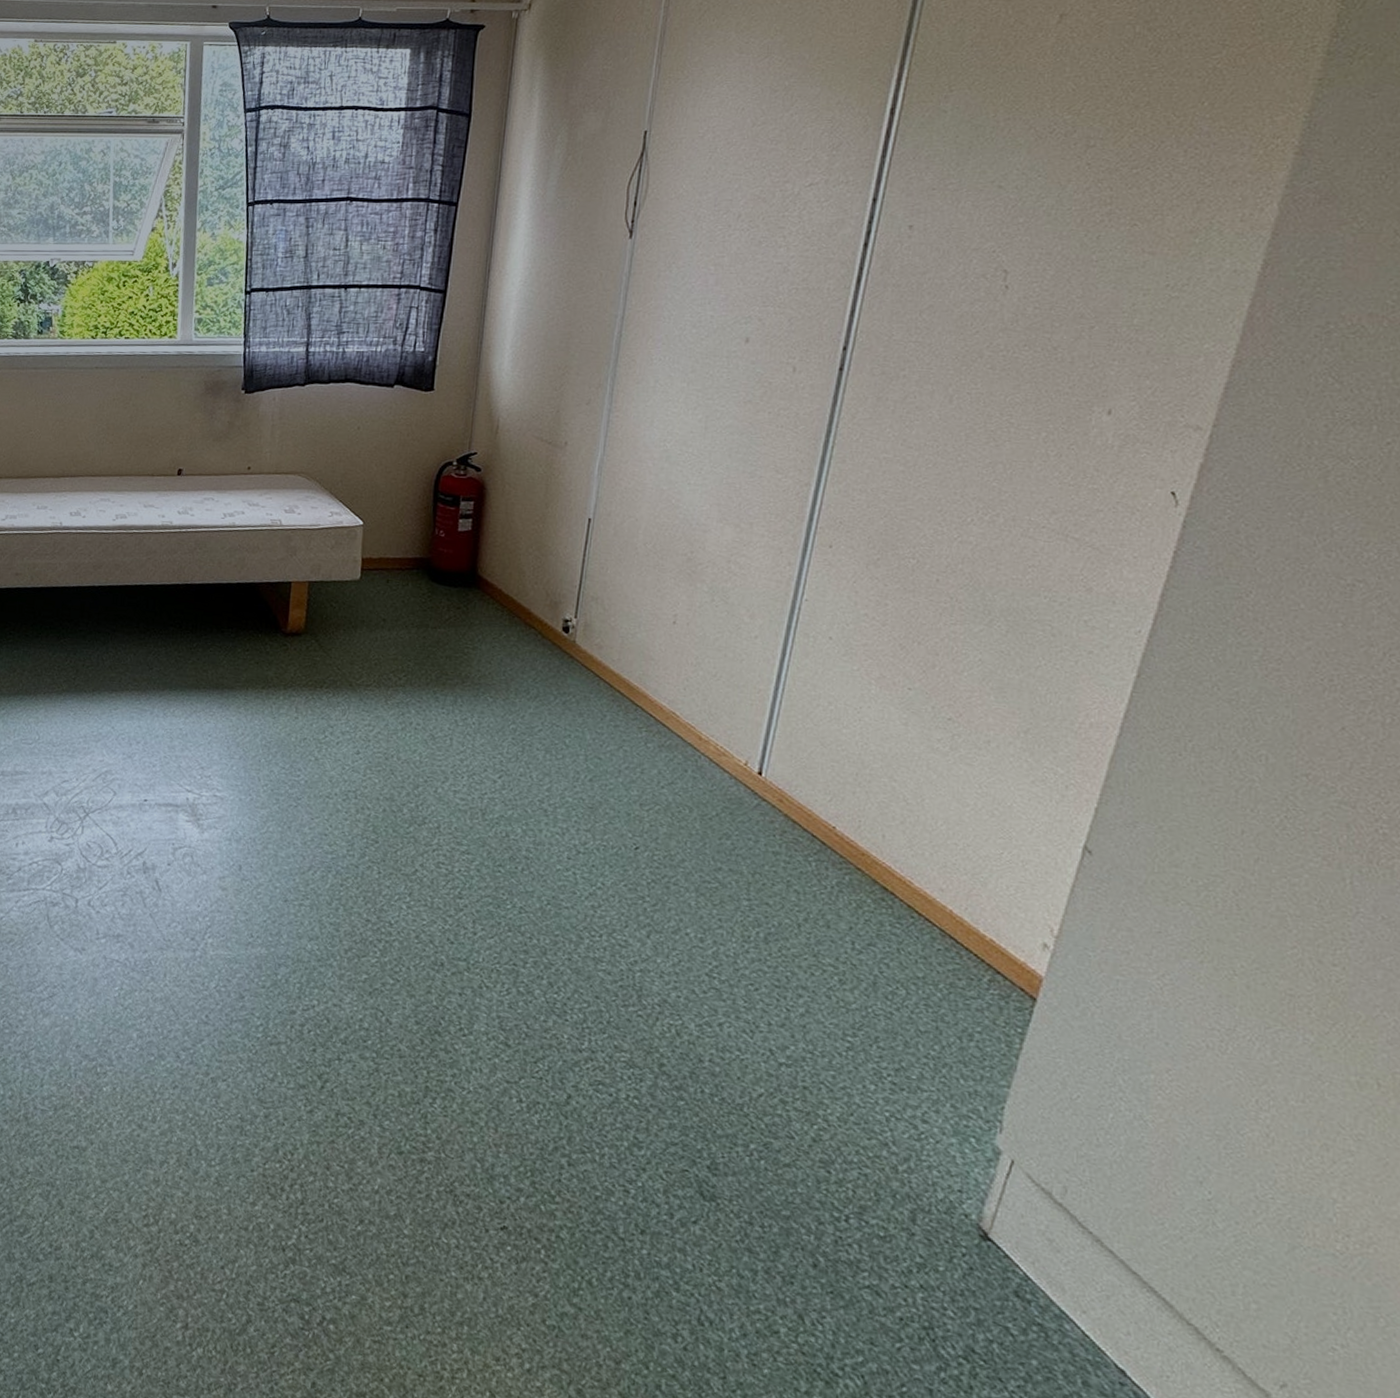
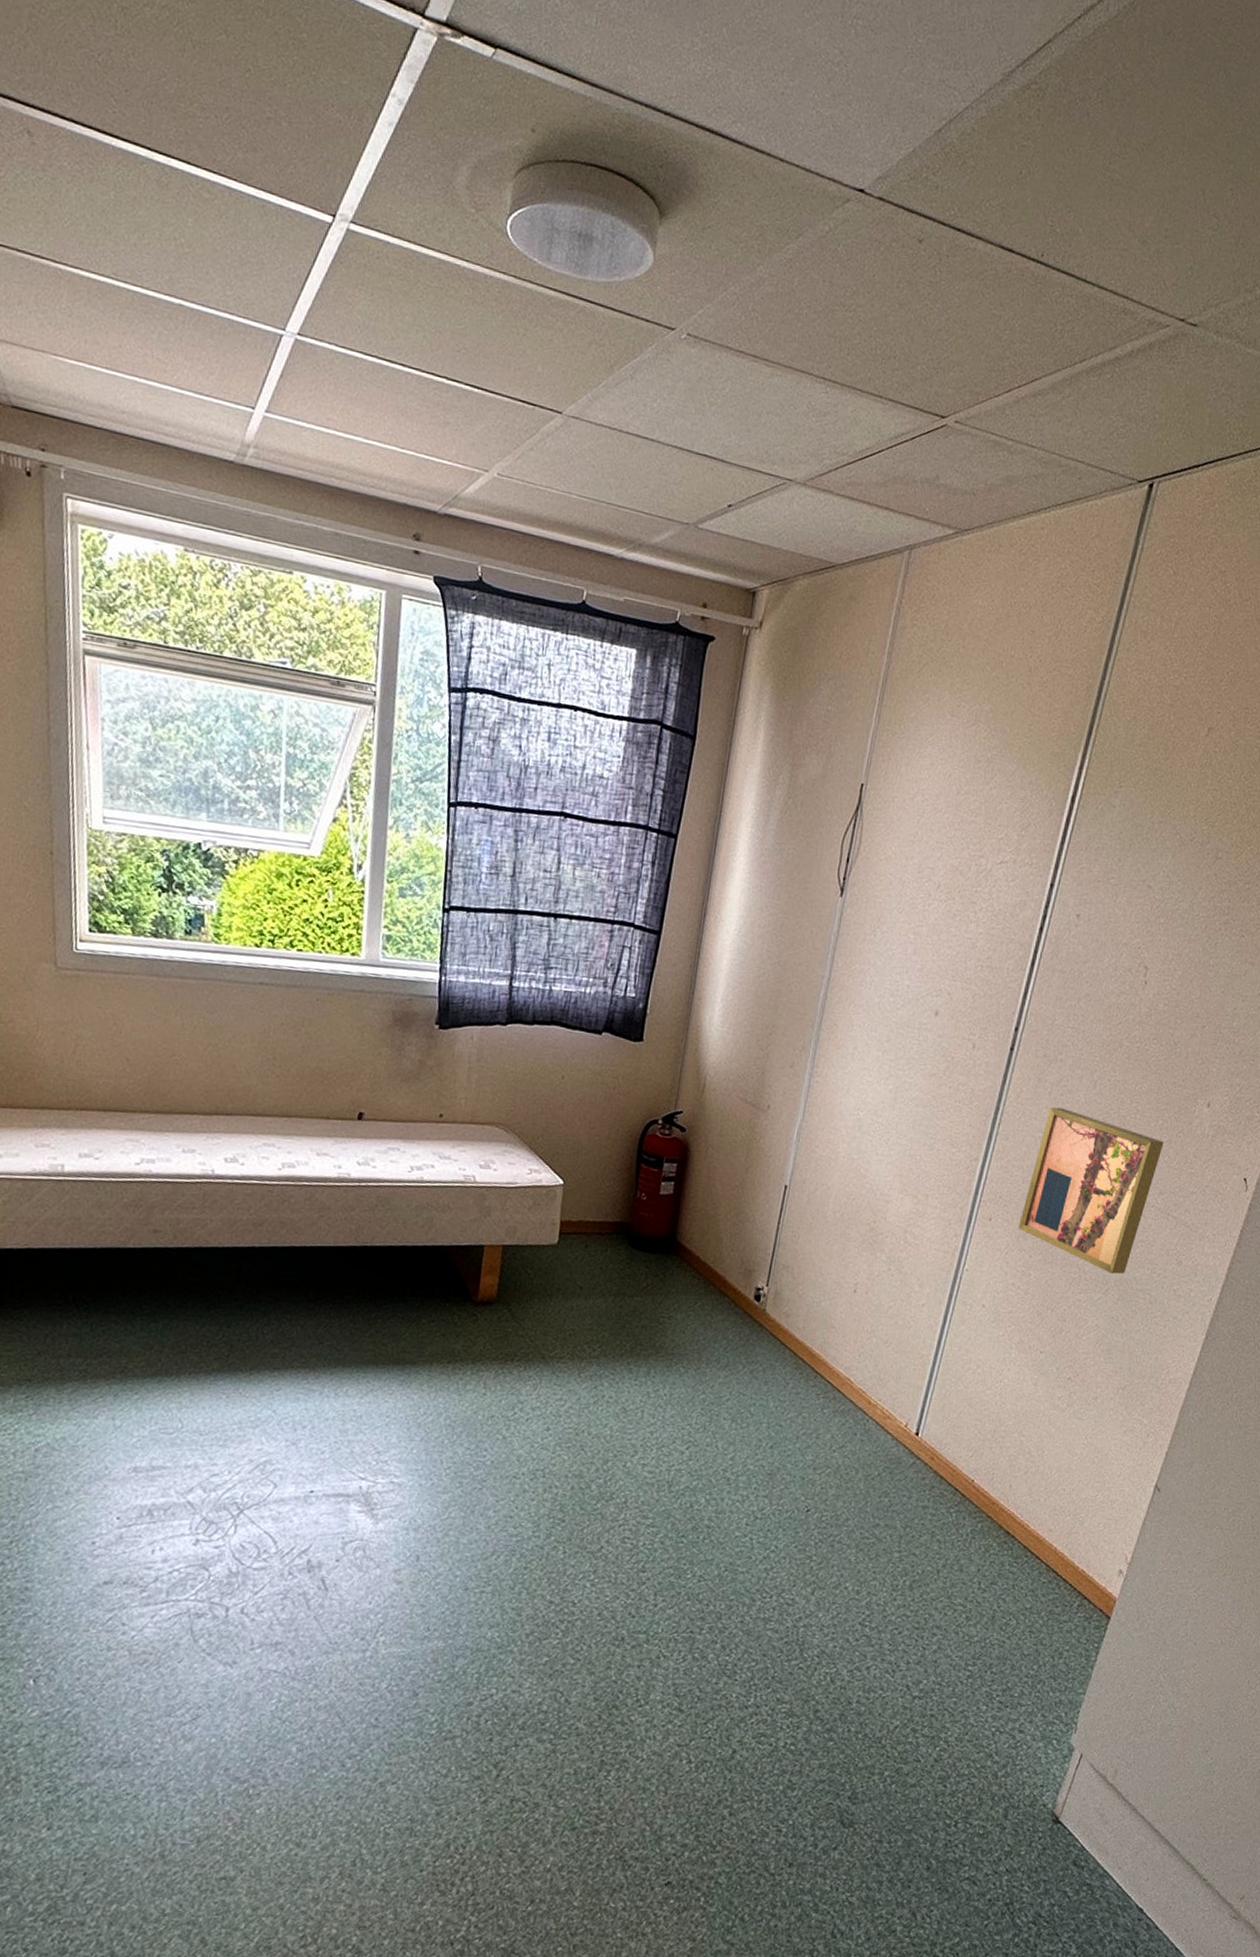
wall art: none [867,426,1051,604] -> present [1018,1107,1164,1275]

